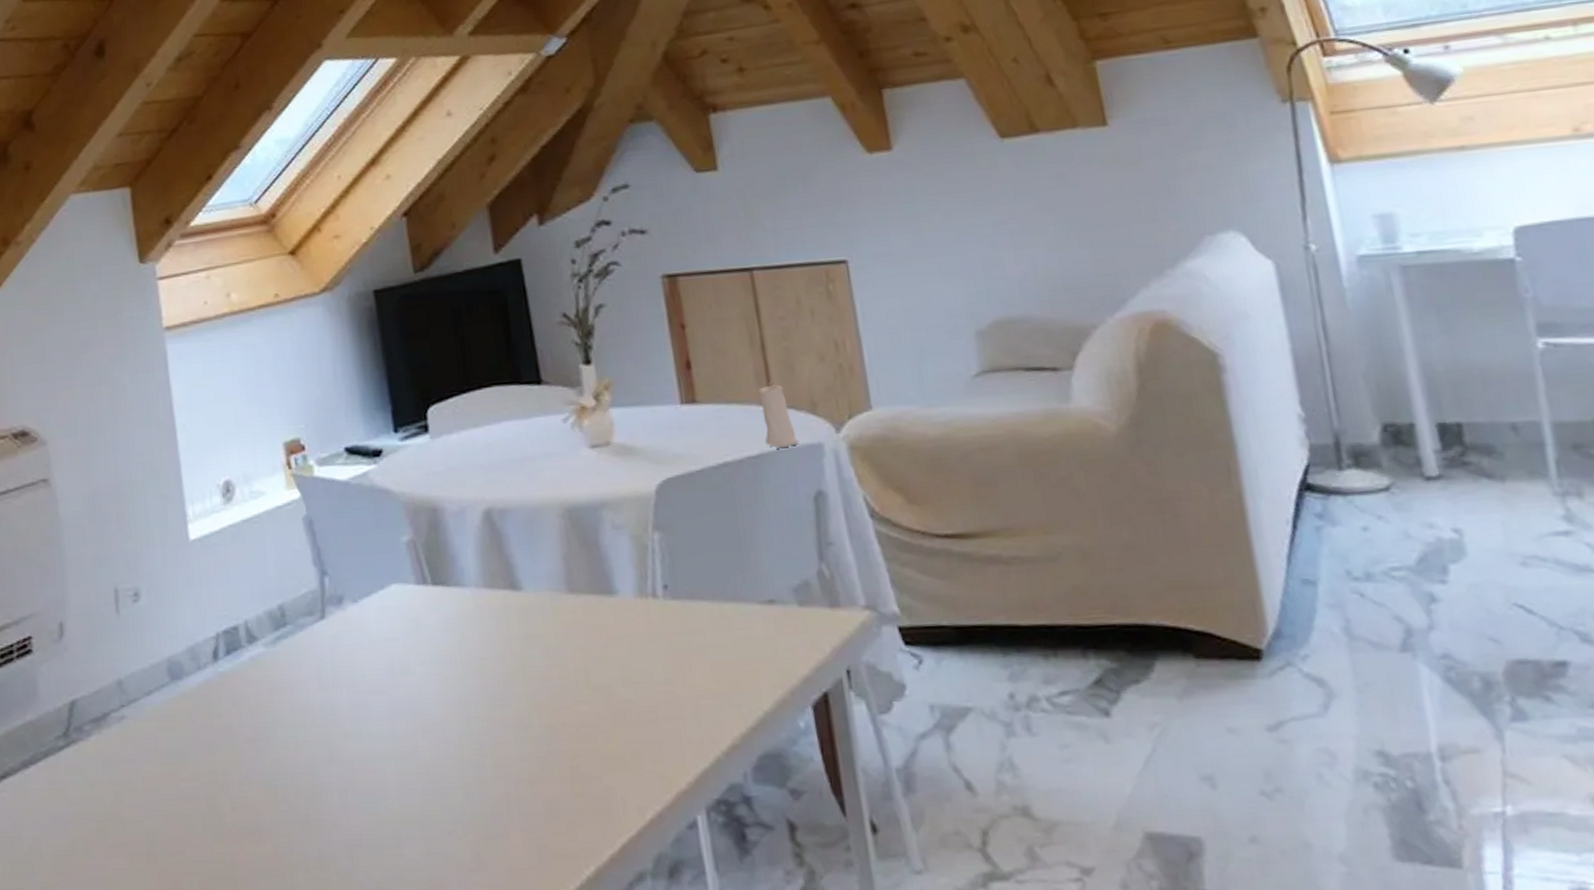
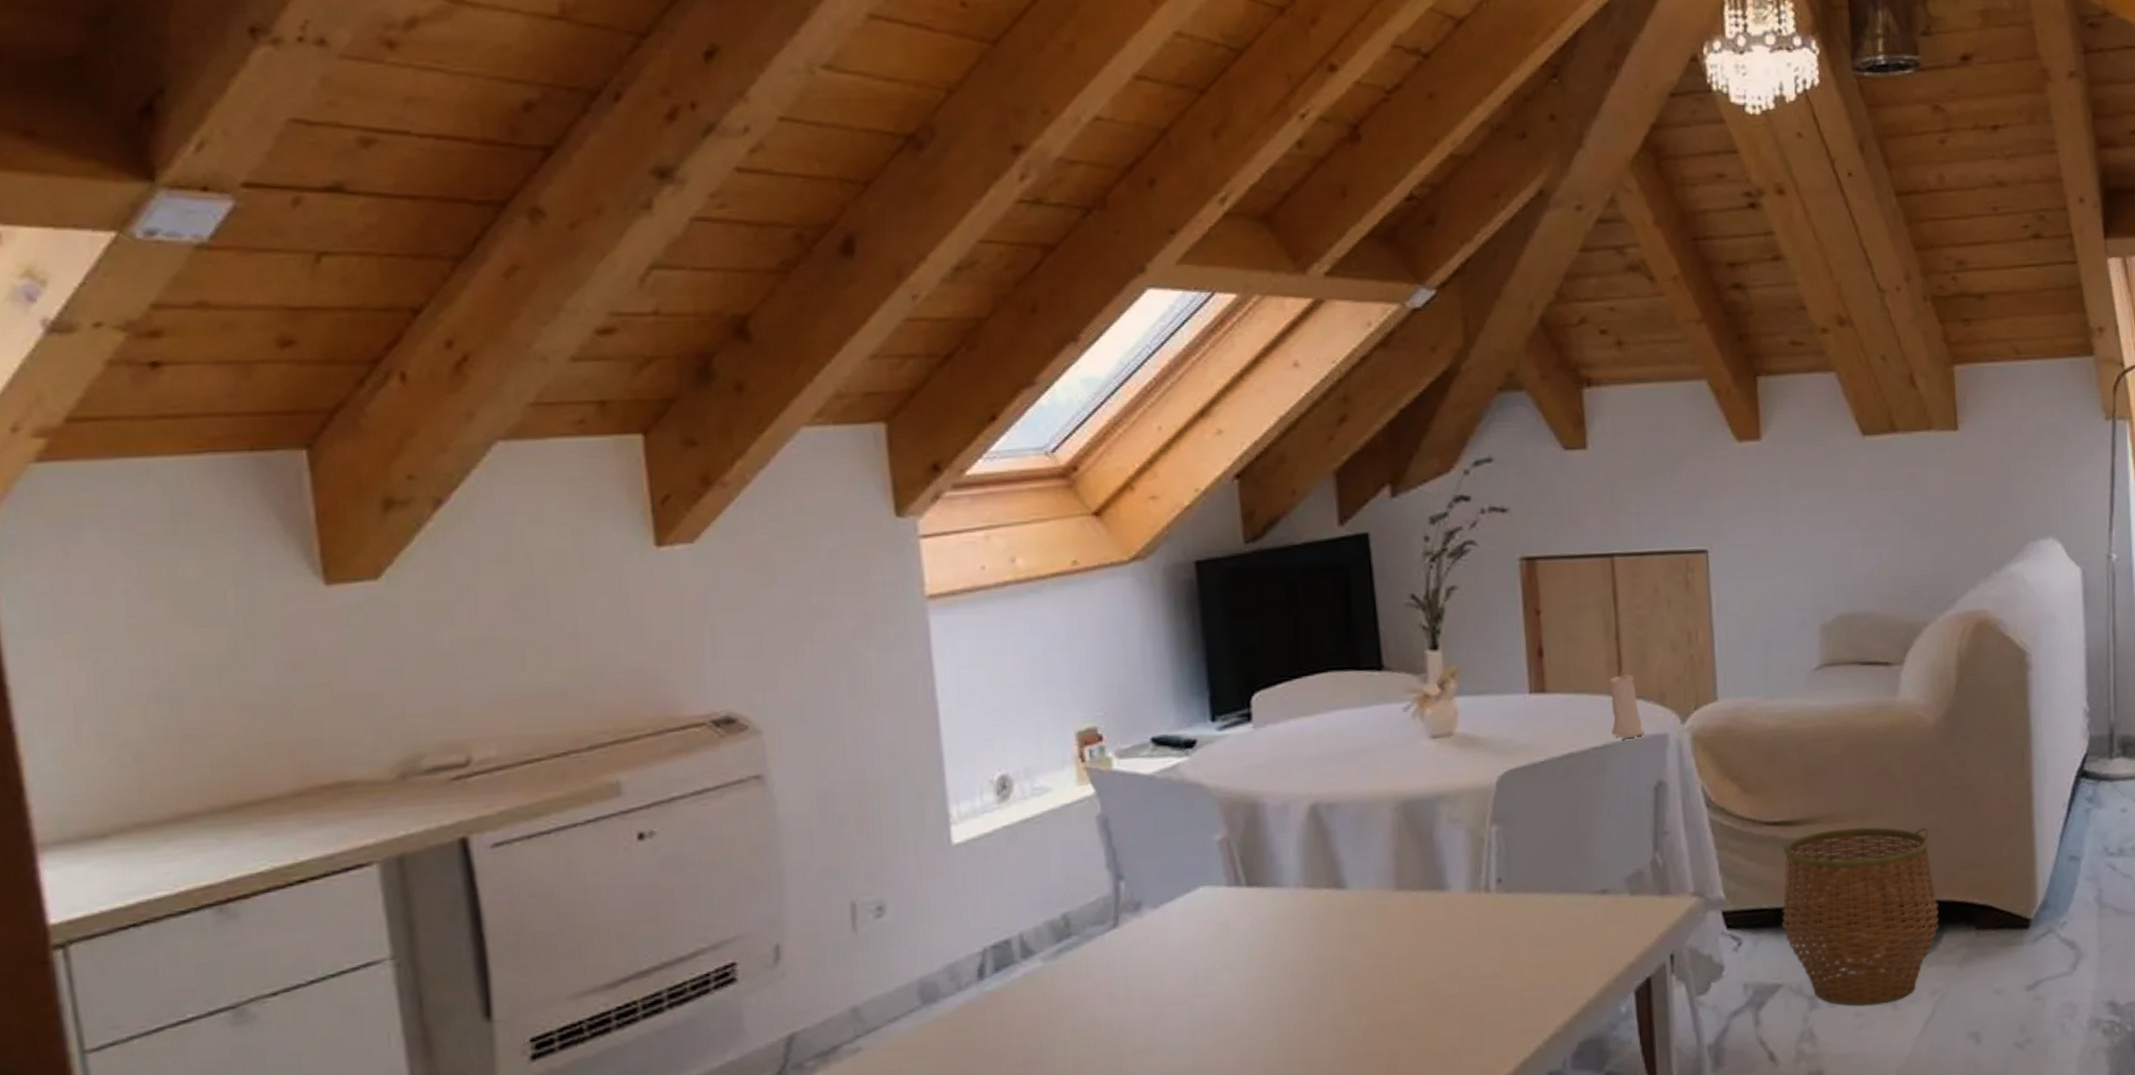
basket: none [957,541,1150,737] -> present [1782,826,1939,1007]

